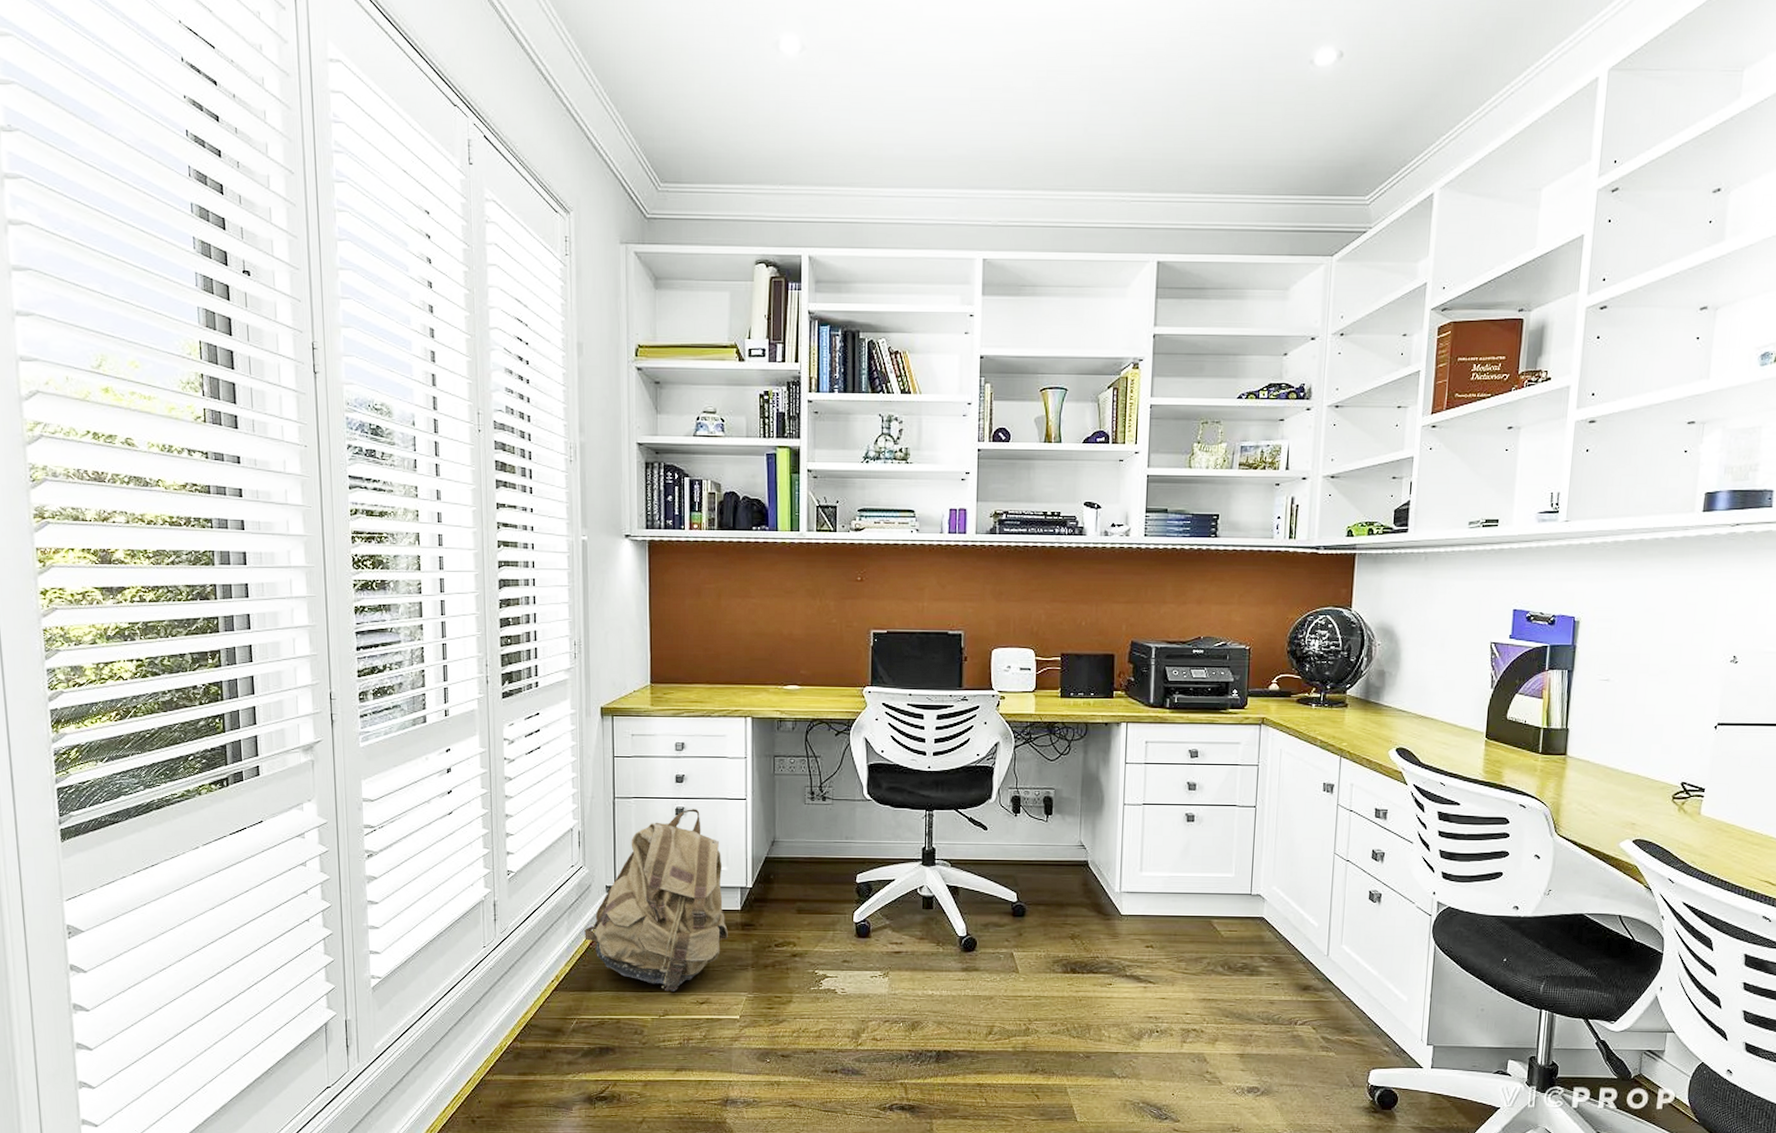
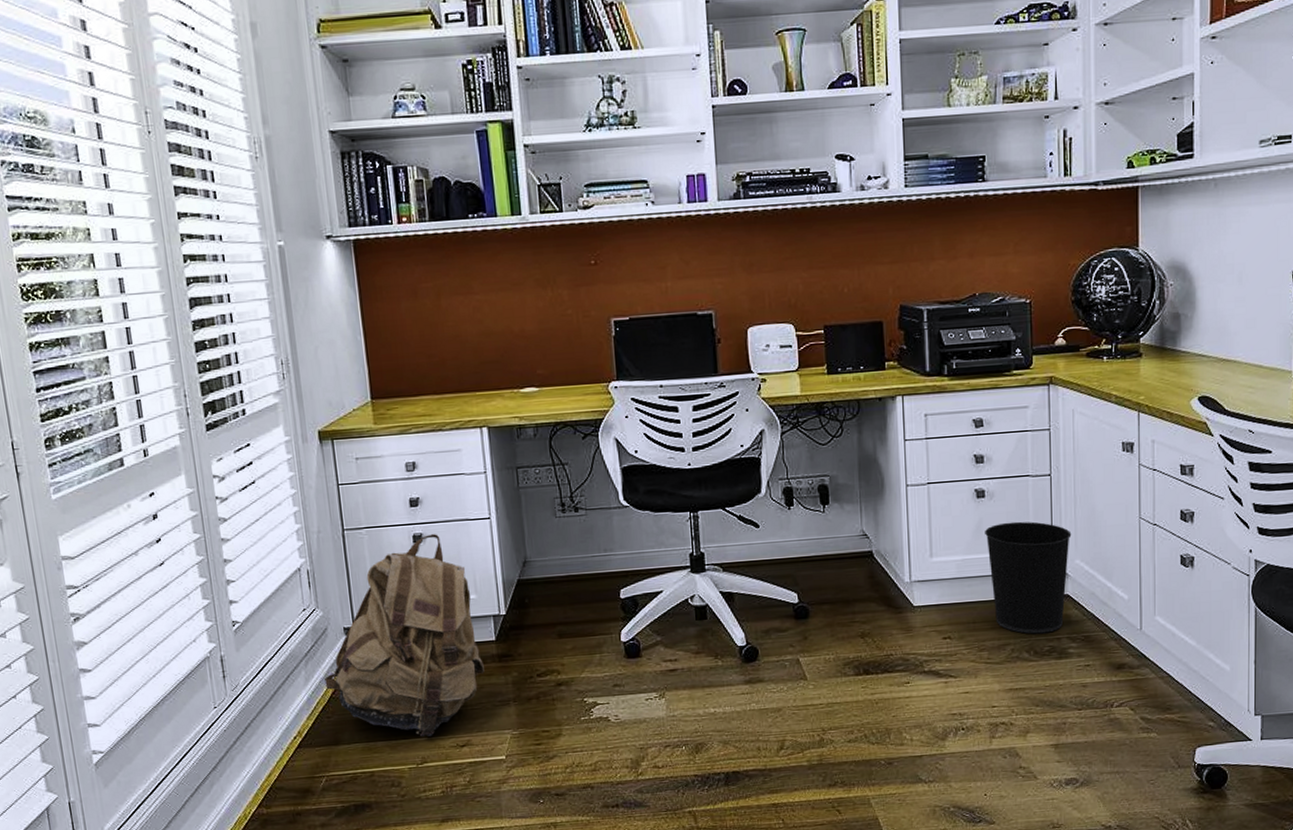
wastebasket: none [1192,846,1271,951] -> present [985,521,1072,634]

